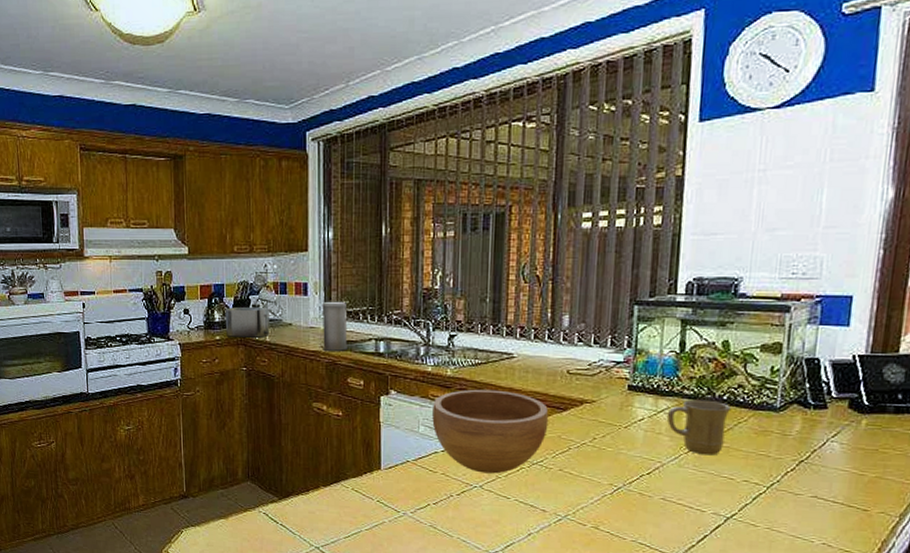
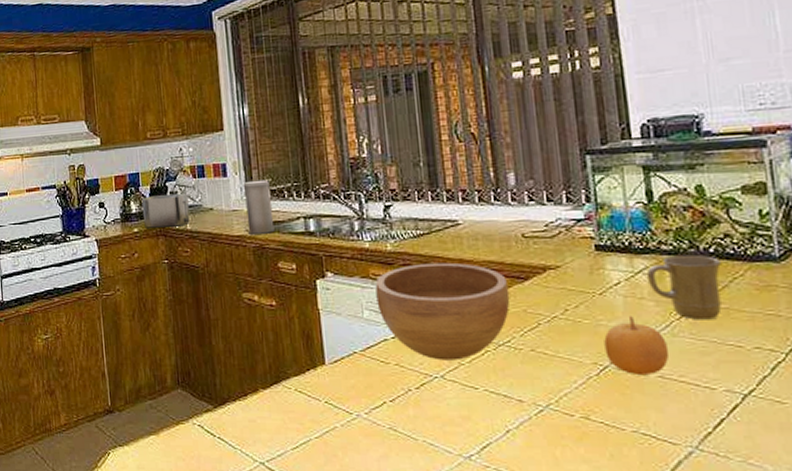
fruit: none [621,448,674,497] -> present [604,316,670,376]

